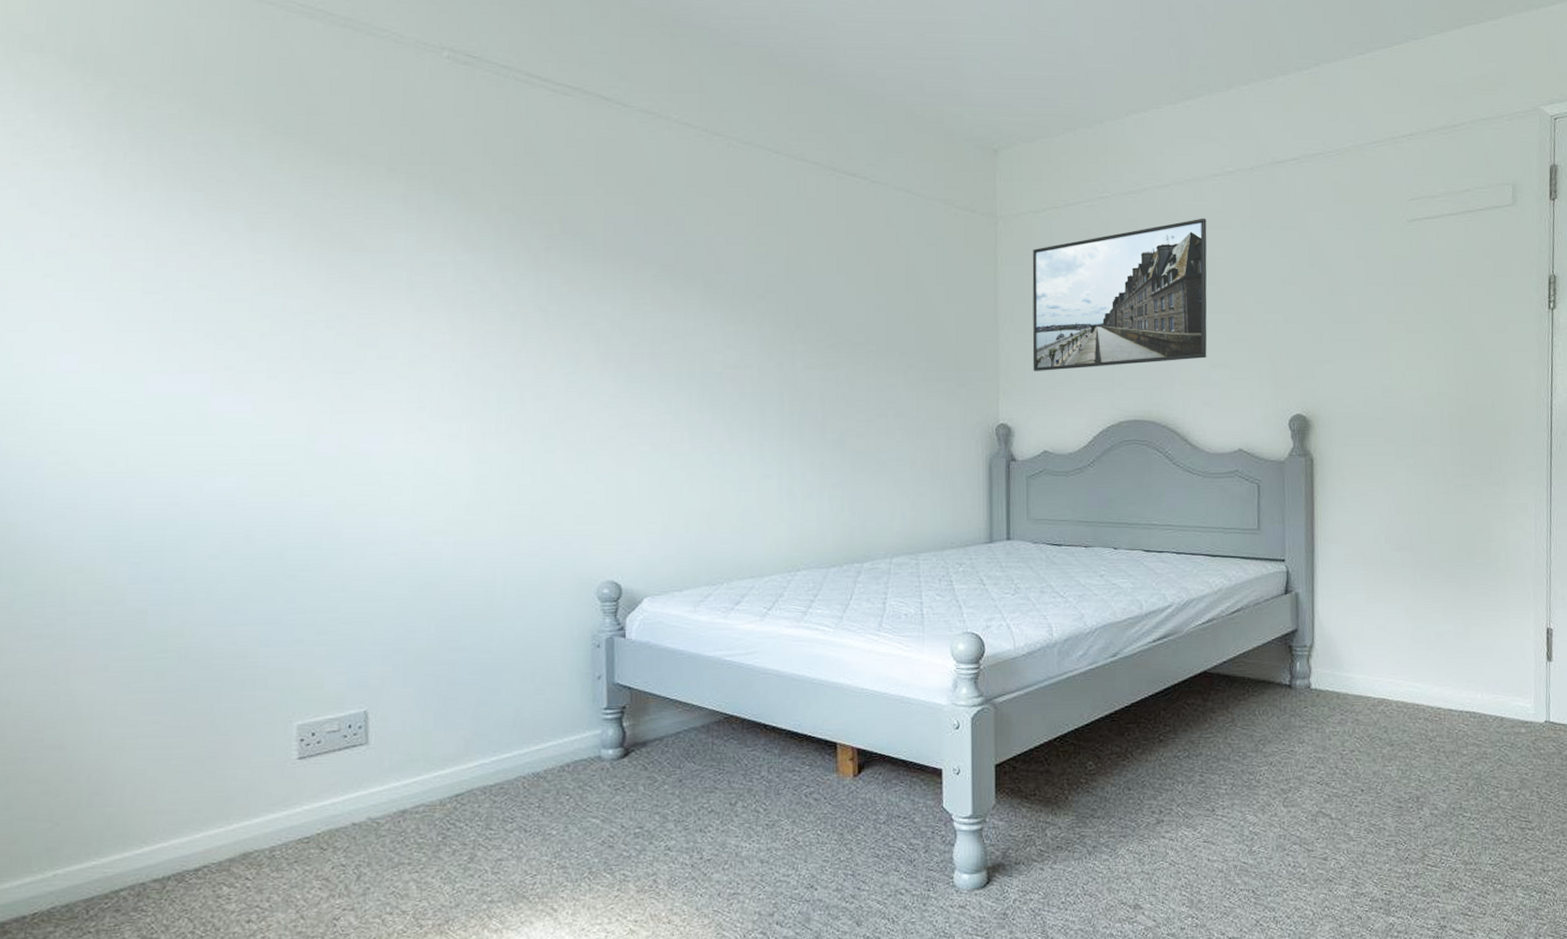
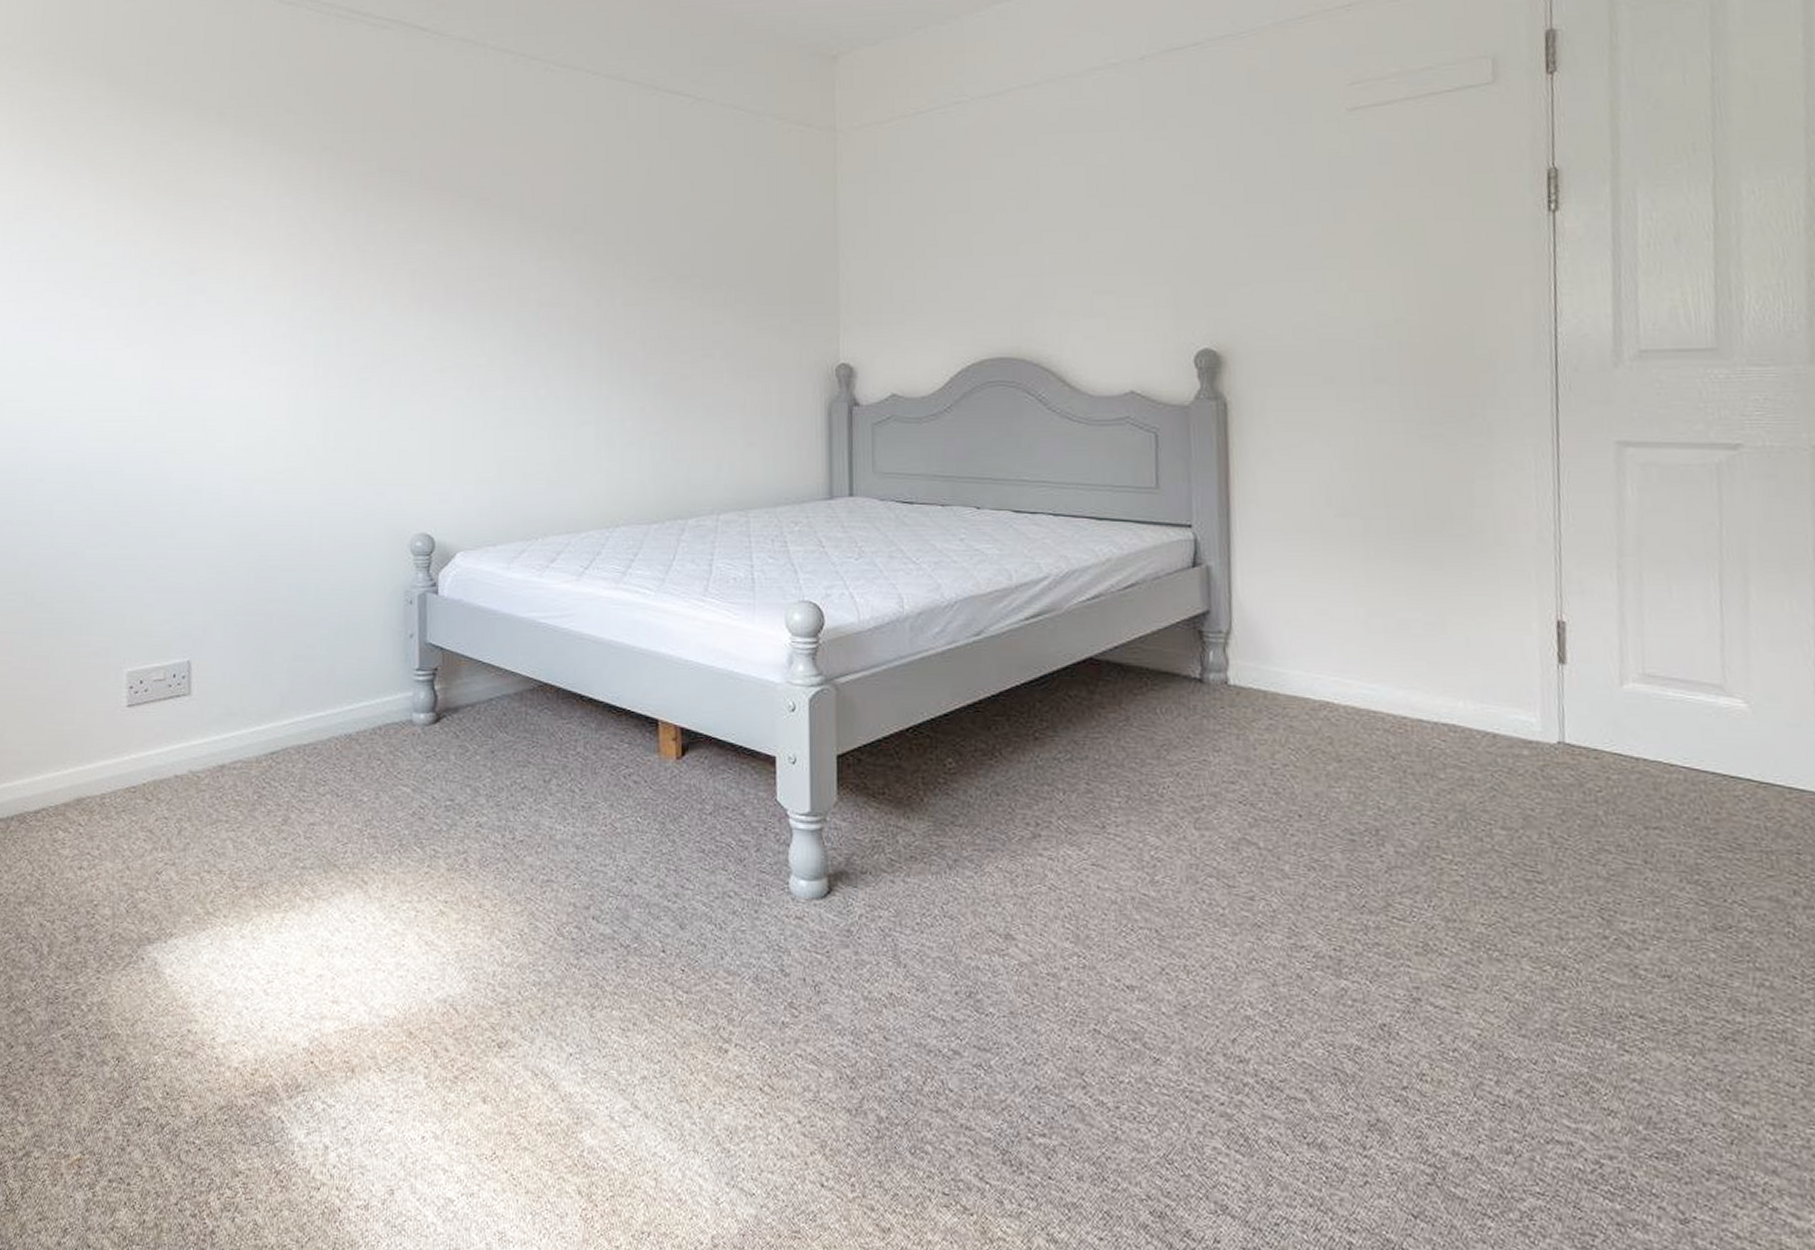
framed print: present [1032,218,1207,371] -> none [877,119,1089,303]

